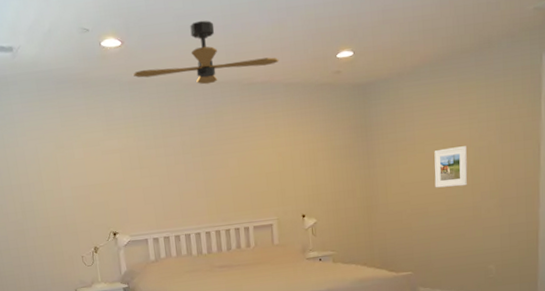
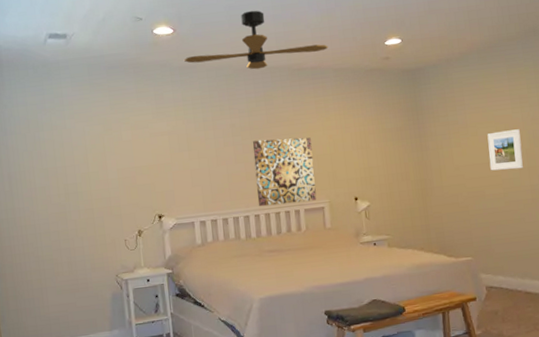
wall art: none [203,155,266,224] -> present [253,137,317,207]

